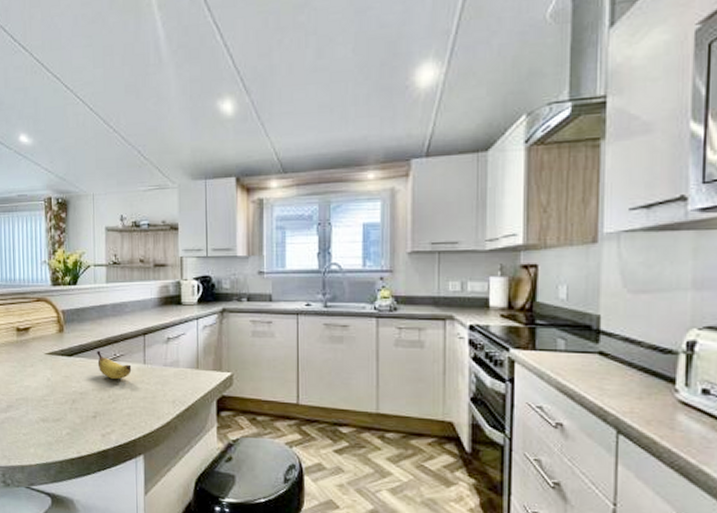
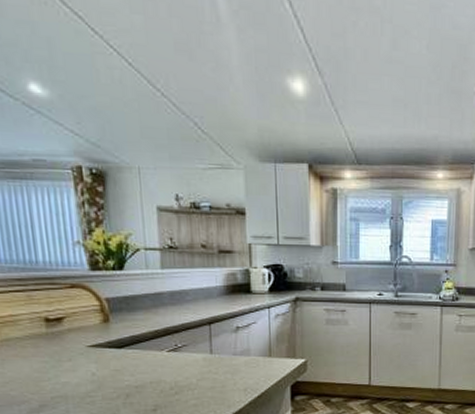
banana: present [96,350,132,379] -> none [152,341,197,370]

